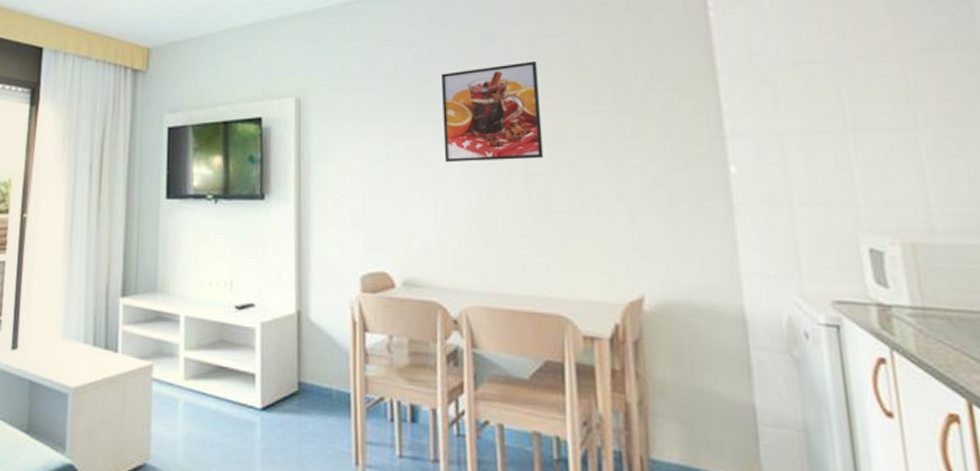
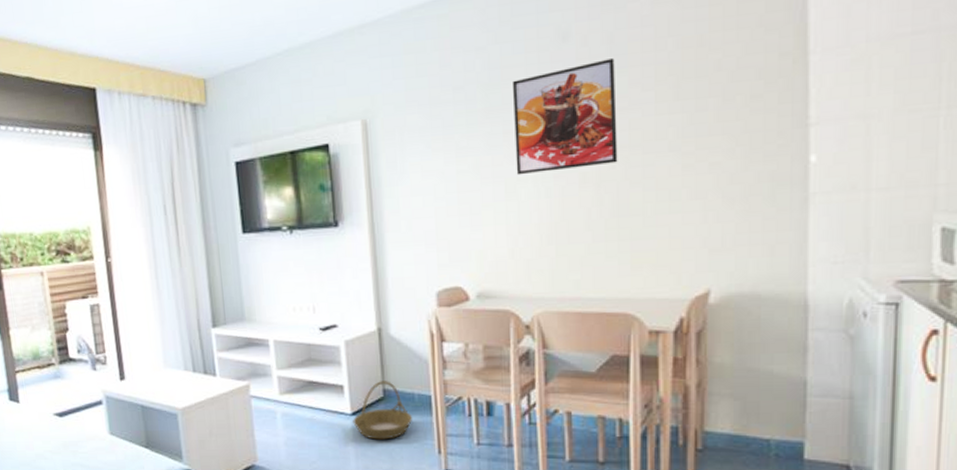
basket: none [262,372,329,443] -> present [353,381,413,440]

